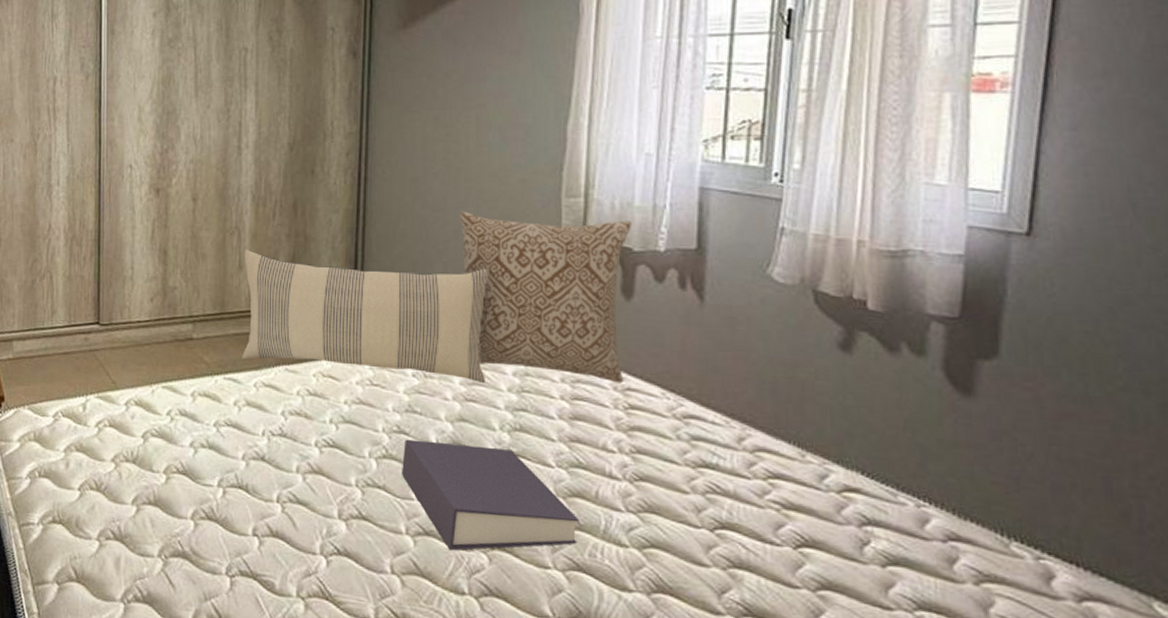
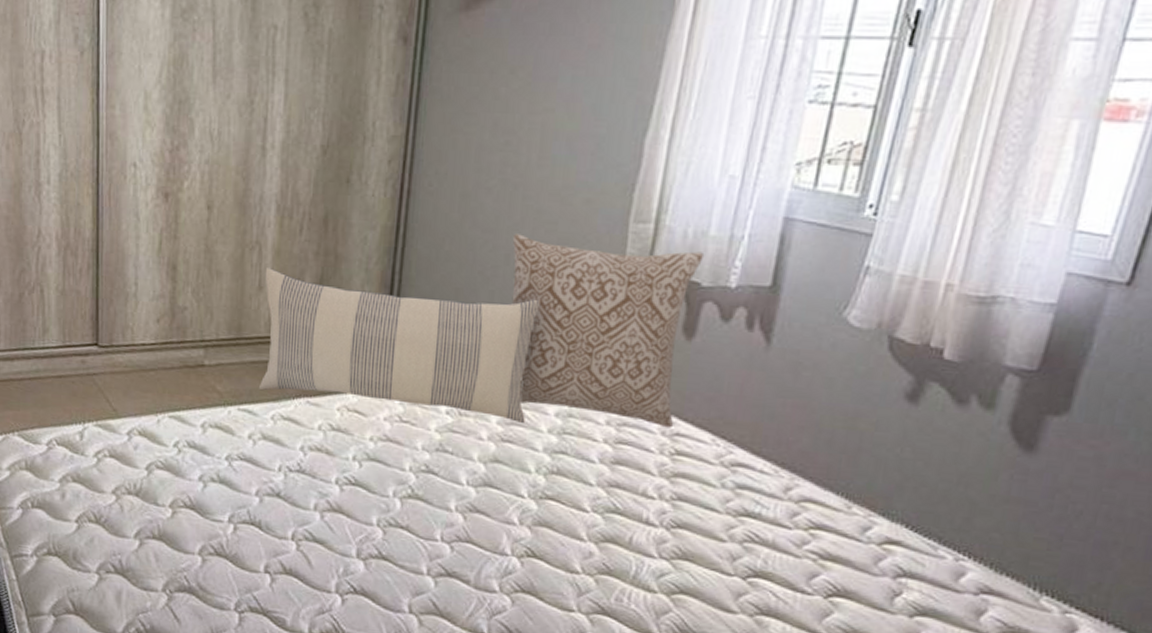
book: present [402,439,580,551] -> none [427,479,611,592]

